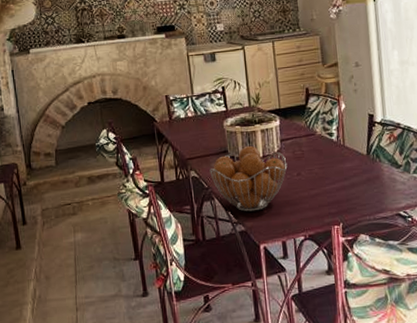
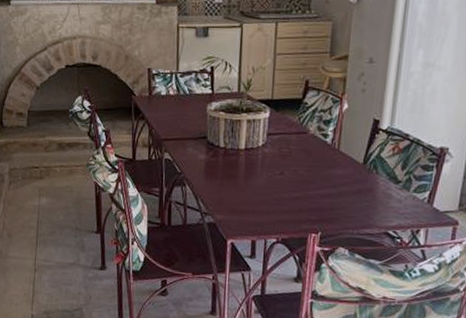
fruit basket: present [209,145,287,212] -> none [185,134,270,205]

